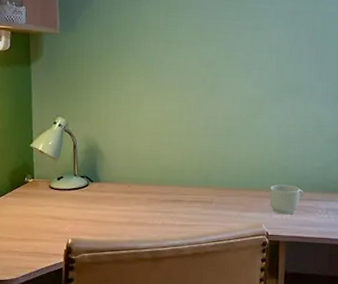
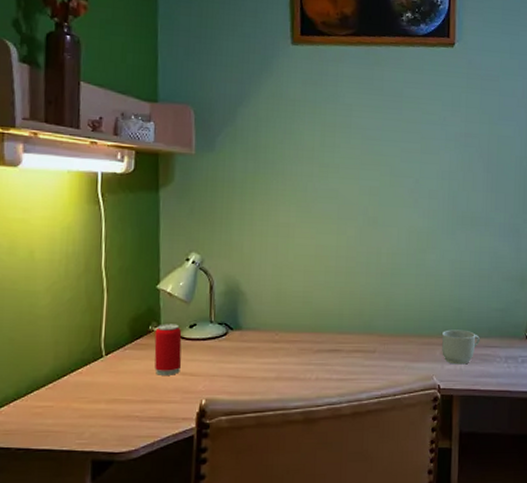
beverage can: none [29,176,52,219] -> present [154,324,182,375]

